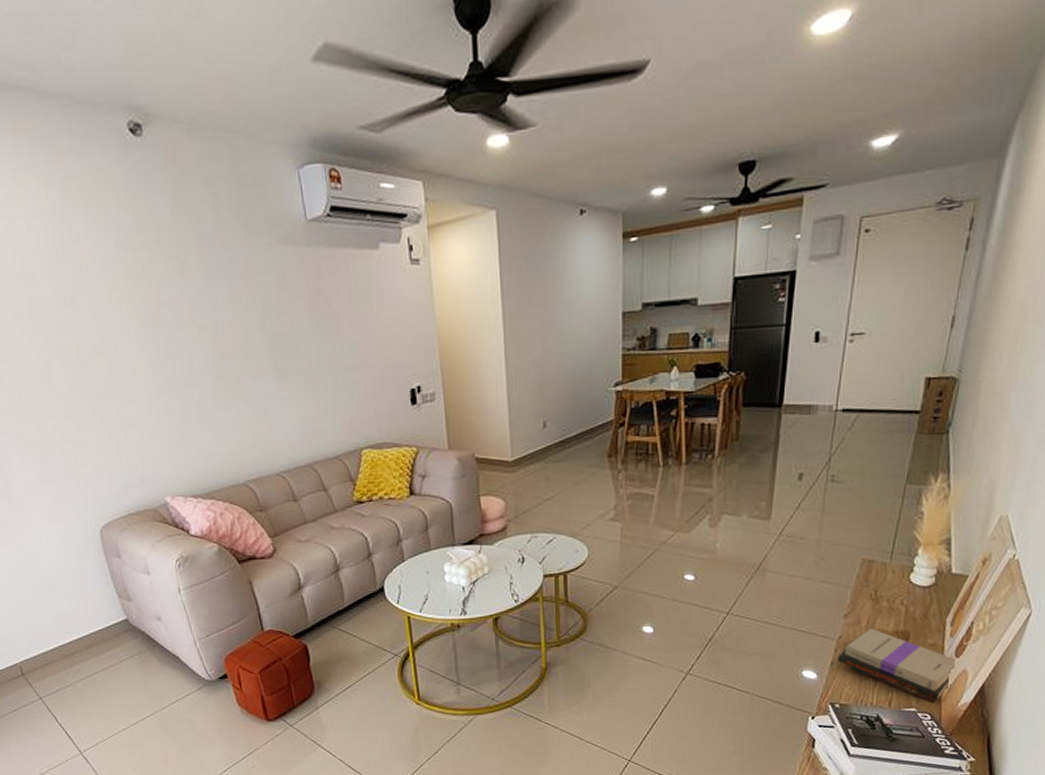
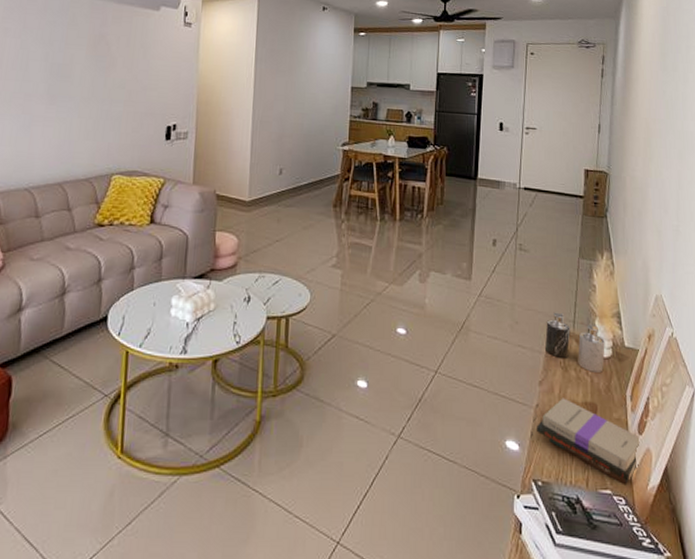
candle: none [853,544,928,603] -> present [544,312,605,374]

